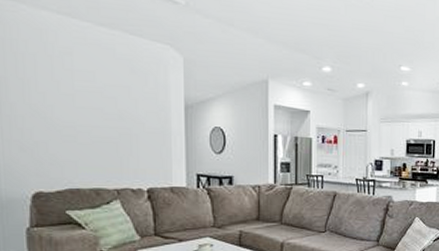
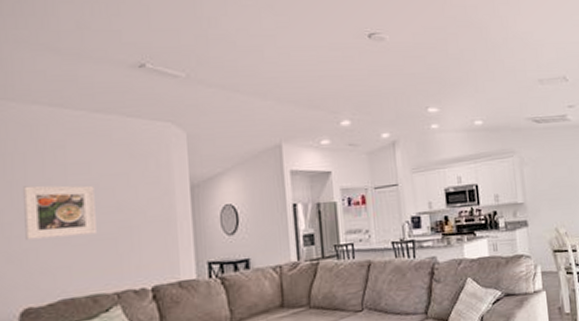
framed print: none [34,85,100,136] -> present [23,185,96,240]

